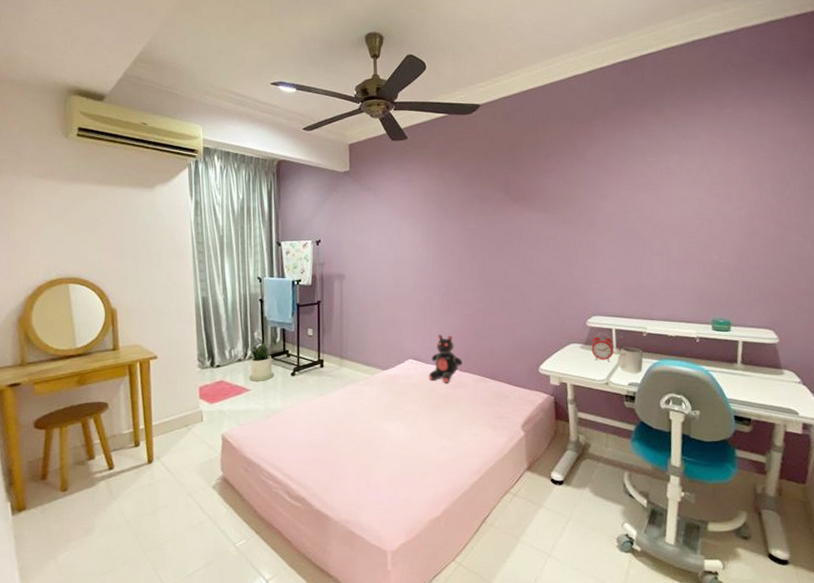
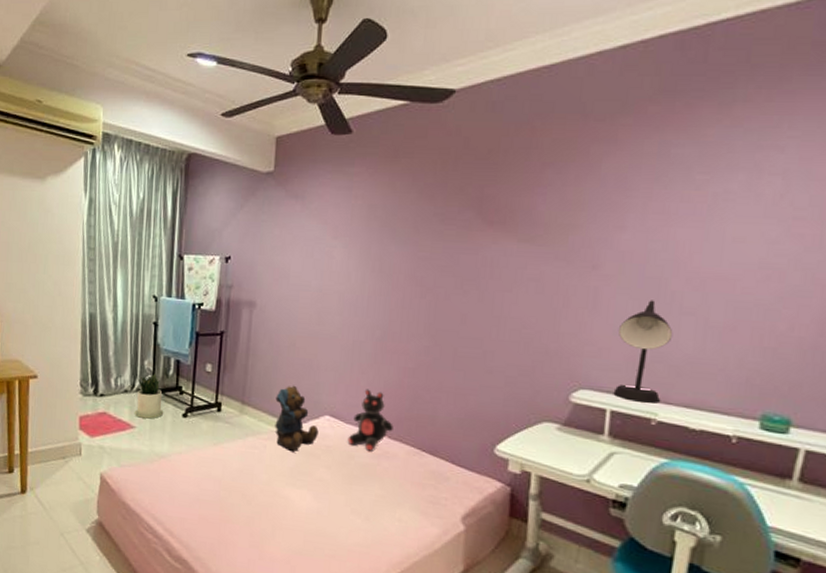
teddy bear: none [368,338,405,393] -> present [275,385,319,452]
alarm clock: present [591,332,613,361] -> none [571,412,605,452]
desk lamp: none [613,246,649,321] -> present [613,300,673,403]
mug: present [617,346,643,374] -> none [607,435,647,475]

